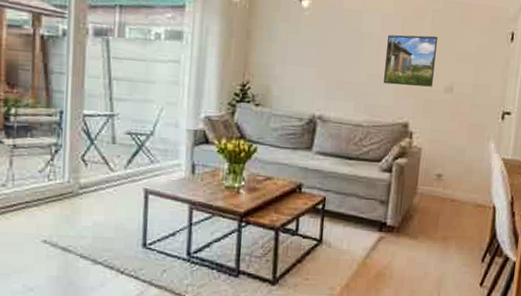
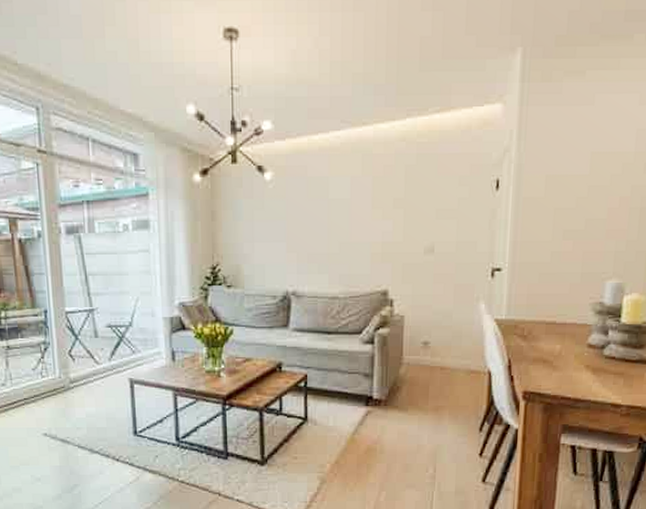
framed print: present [384,34,438,87] -> none [358,194,412,251]

